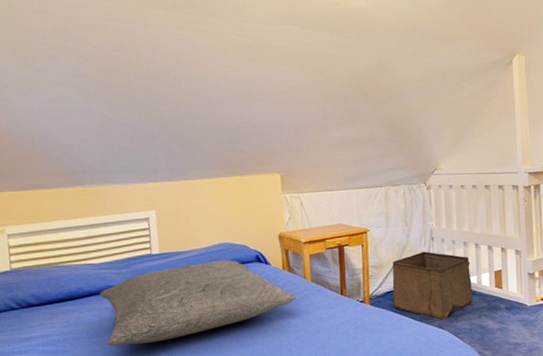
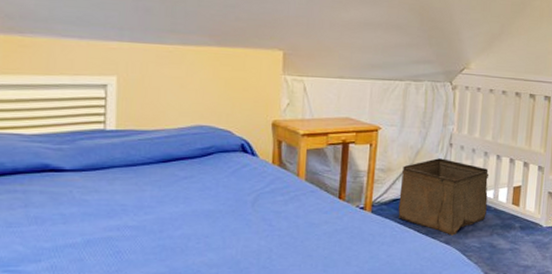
pillow: present [100,259,296,347] -> none [28,145,285,240]

